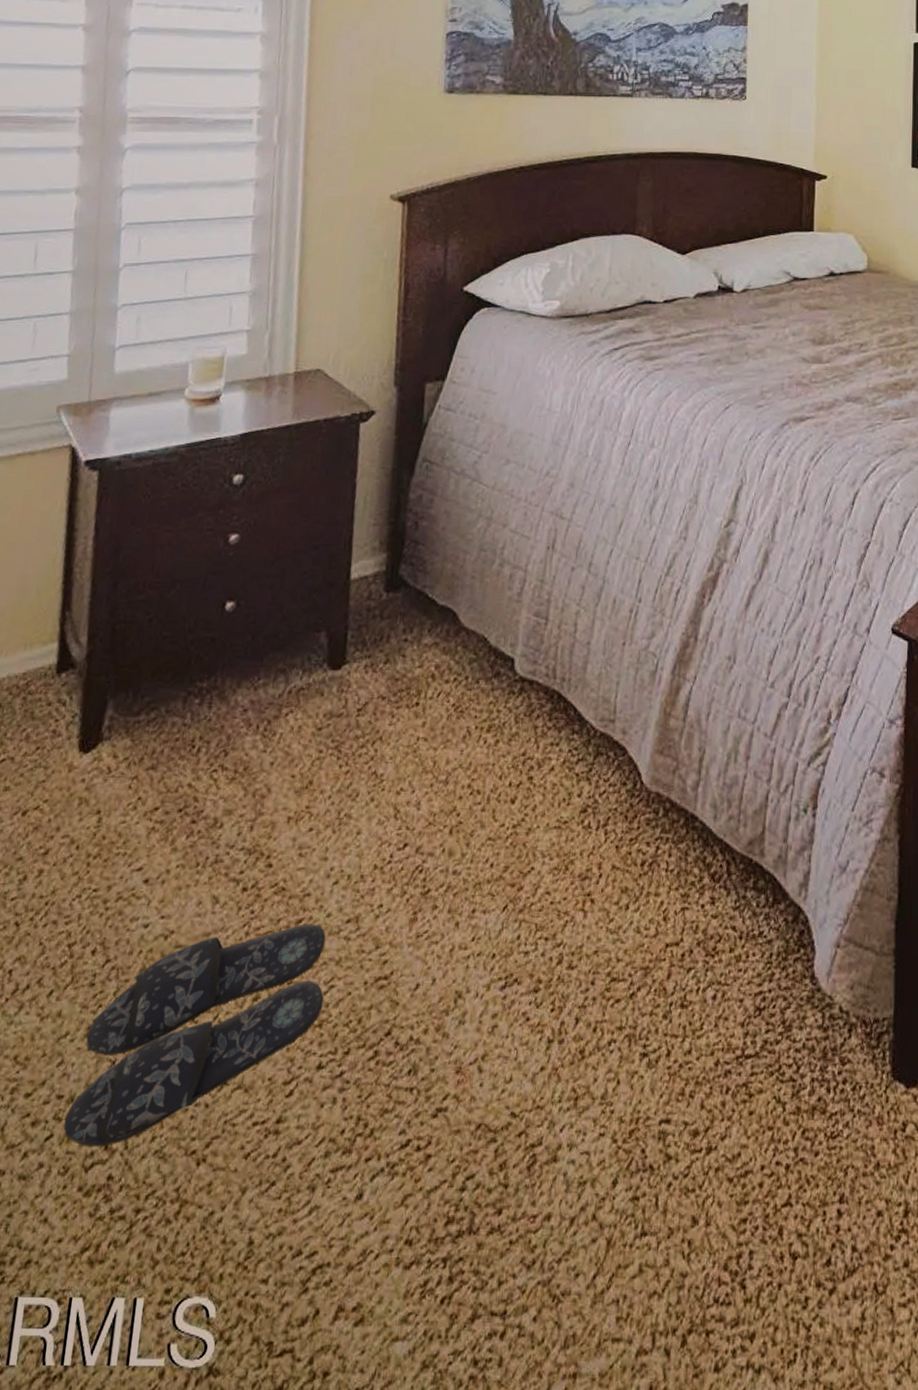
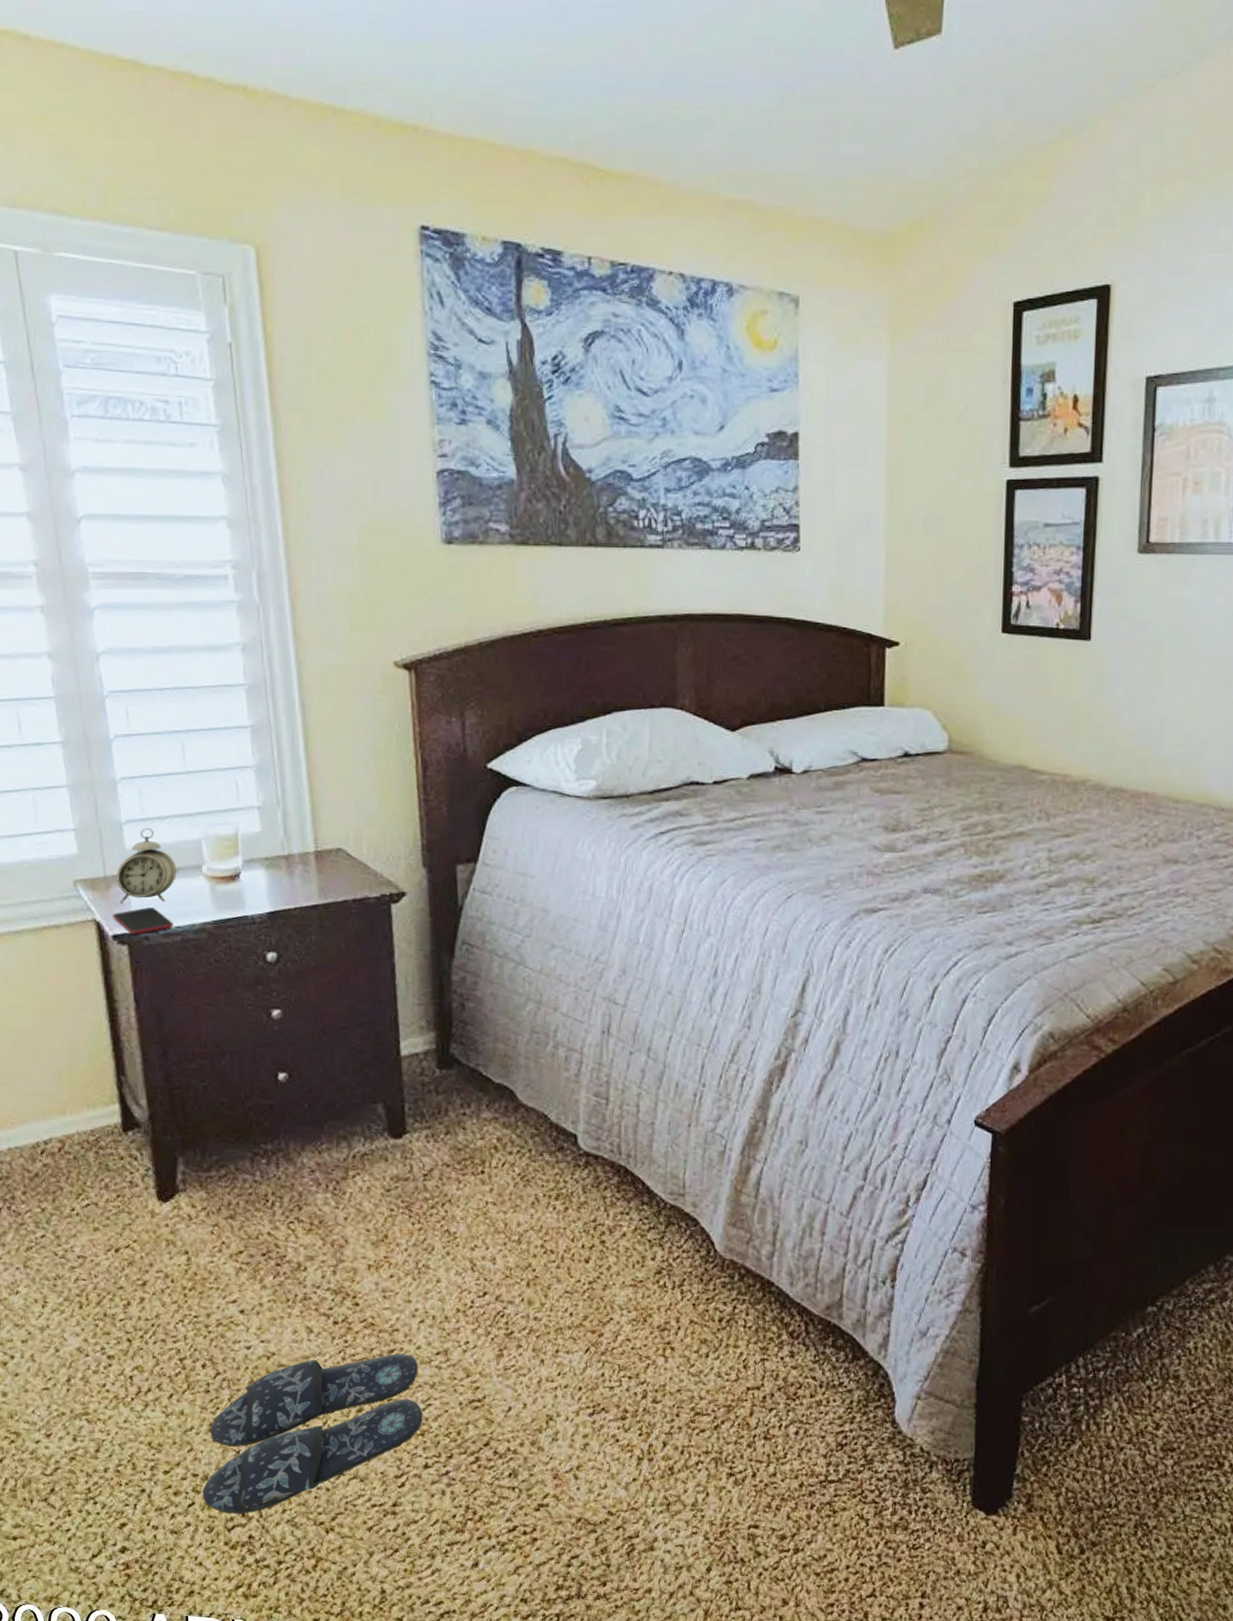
smartphone: none [89,431,147,461] -> present [113,906,173,936]
alarm clock: none [98,352,160,429] -> present [116,827,176,904]

